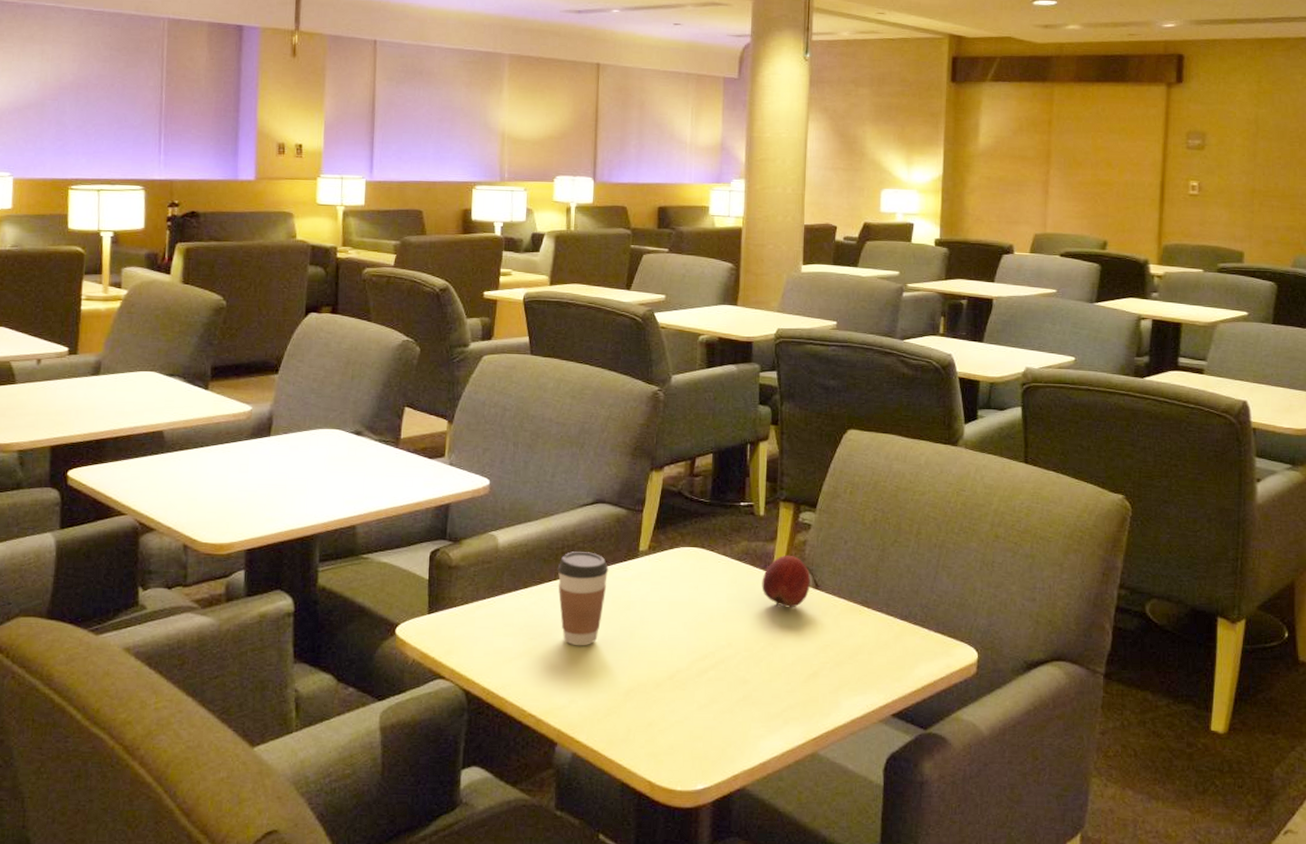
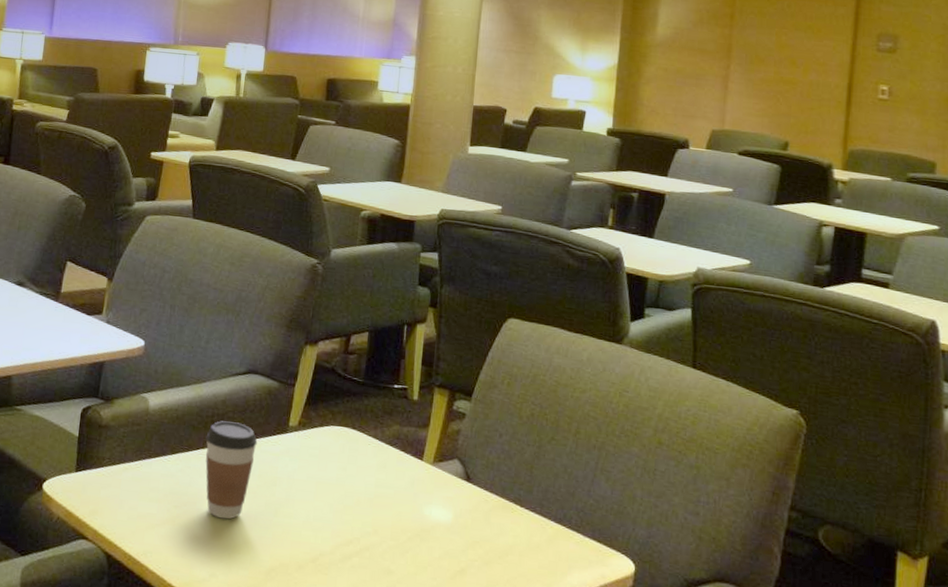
apple: present [761,555,811,608] -> none [411,443,463,500]

